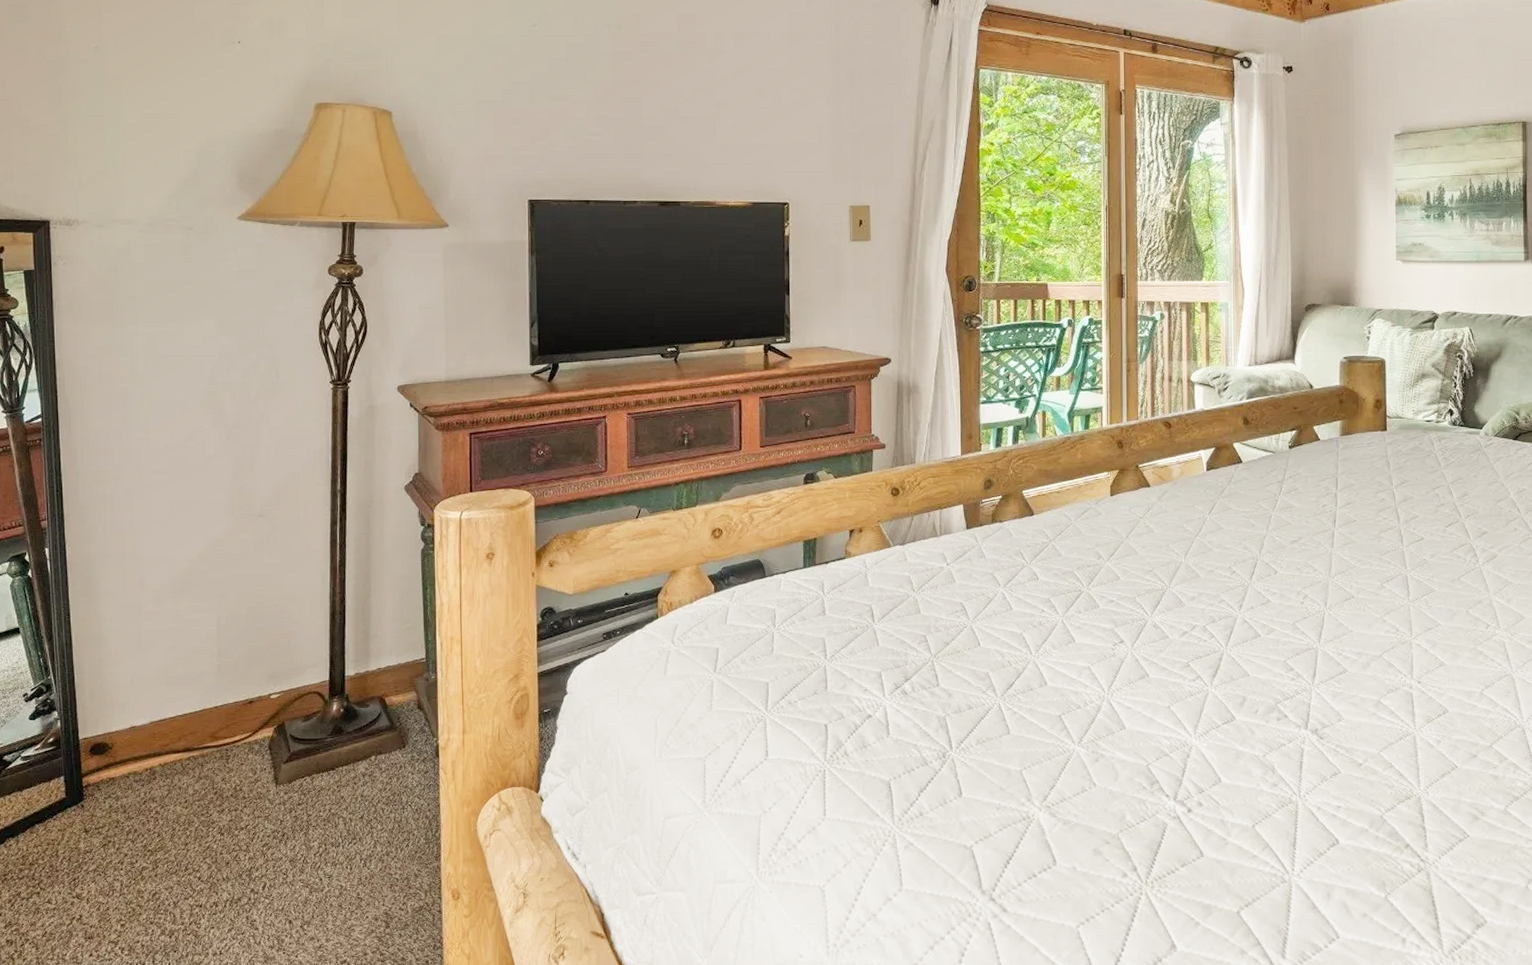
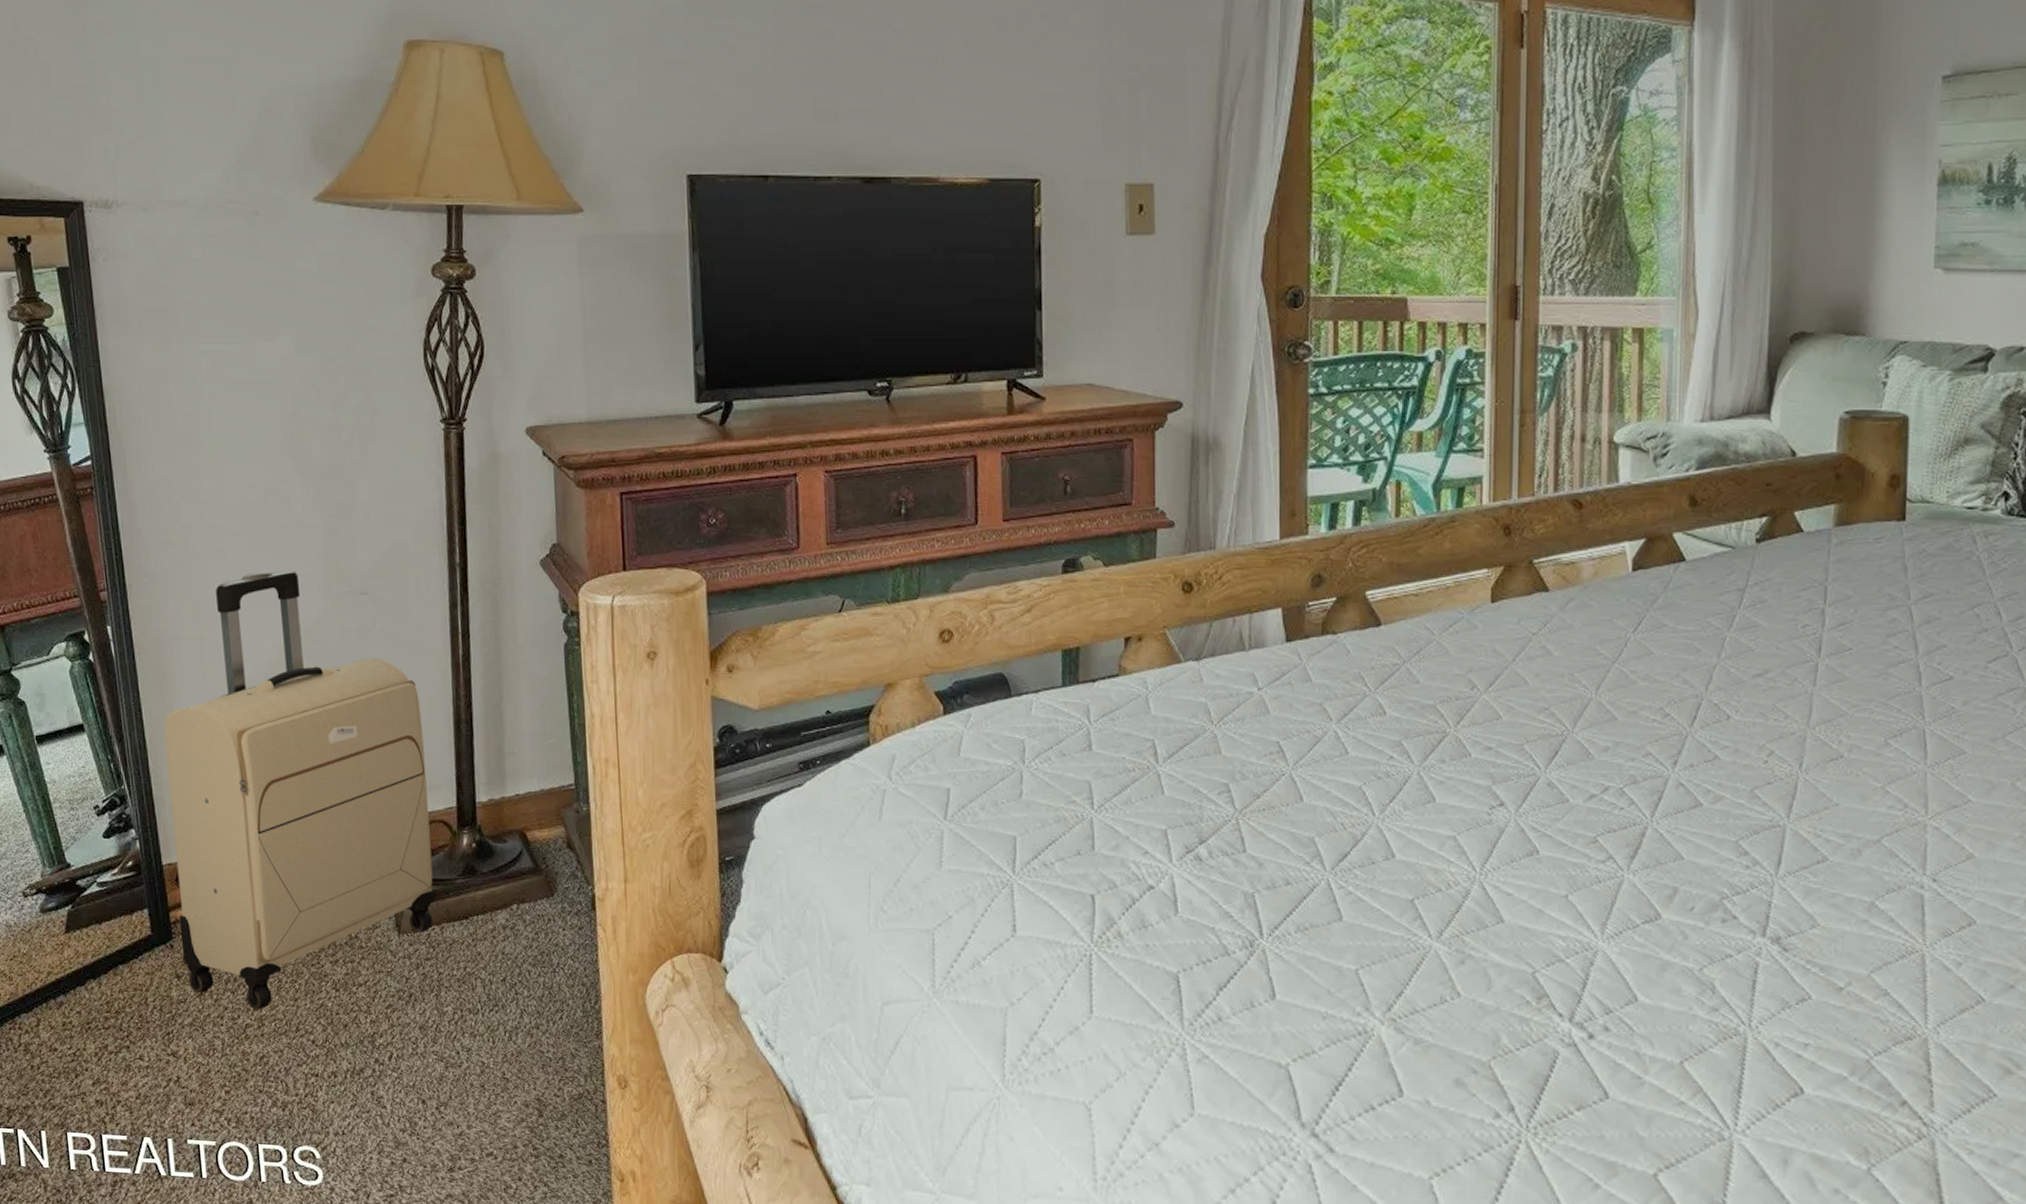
suitcase: none [88,499,309,854] -> present [164,570,436,1009]

